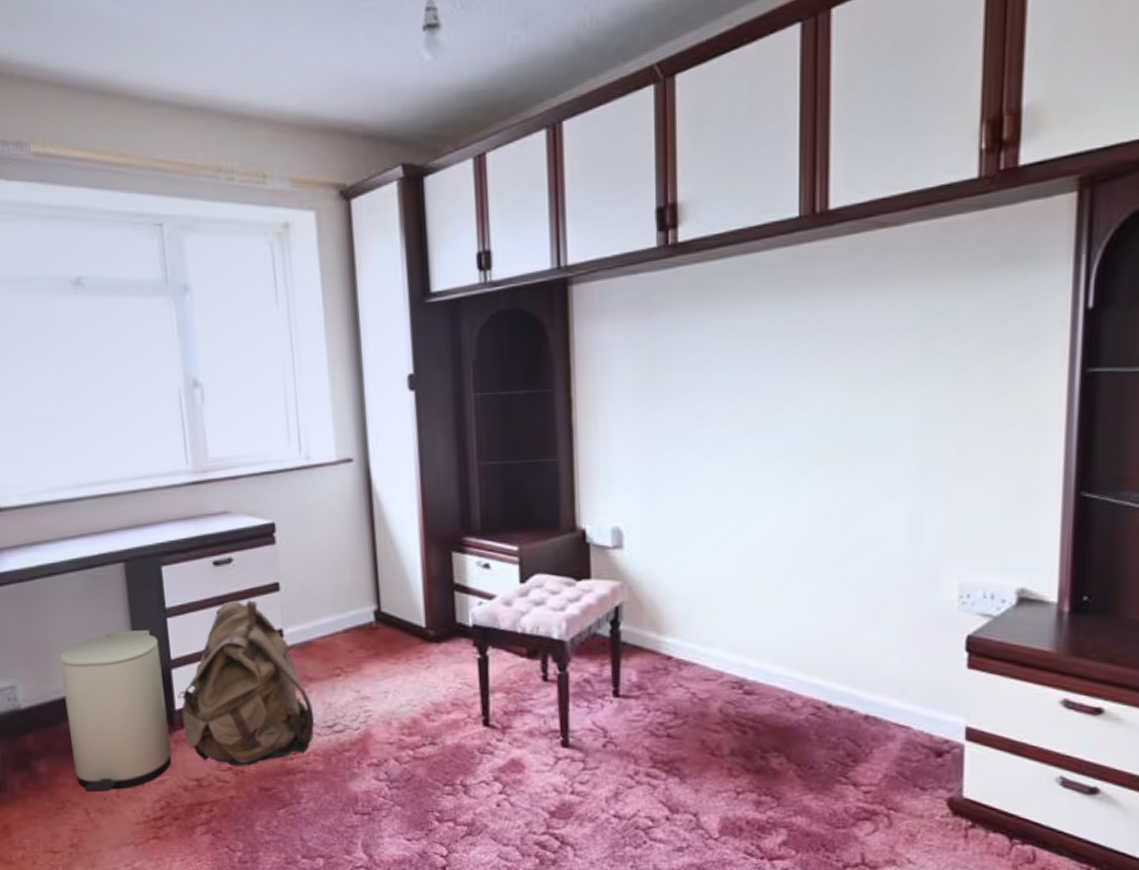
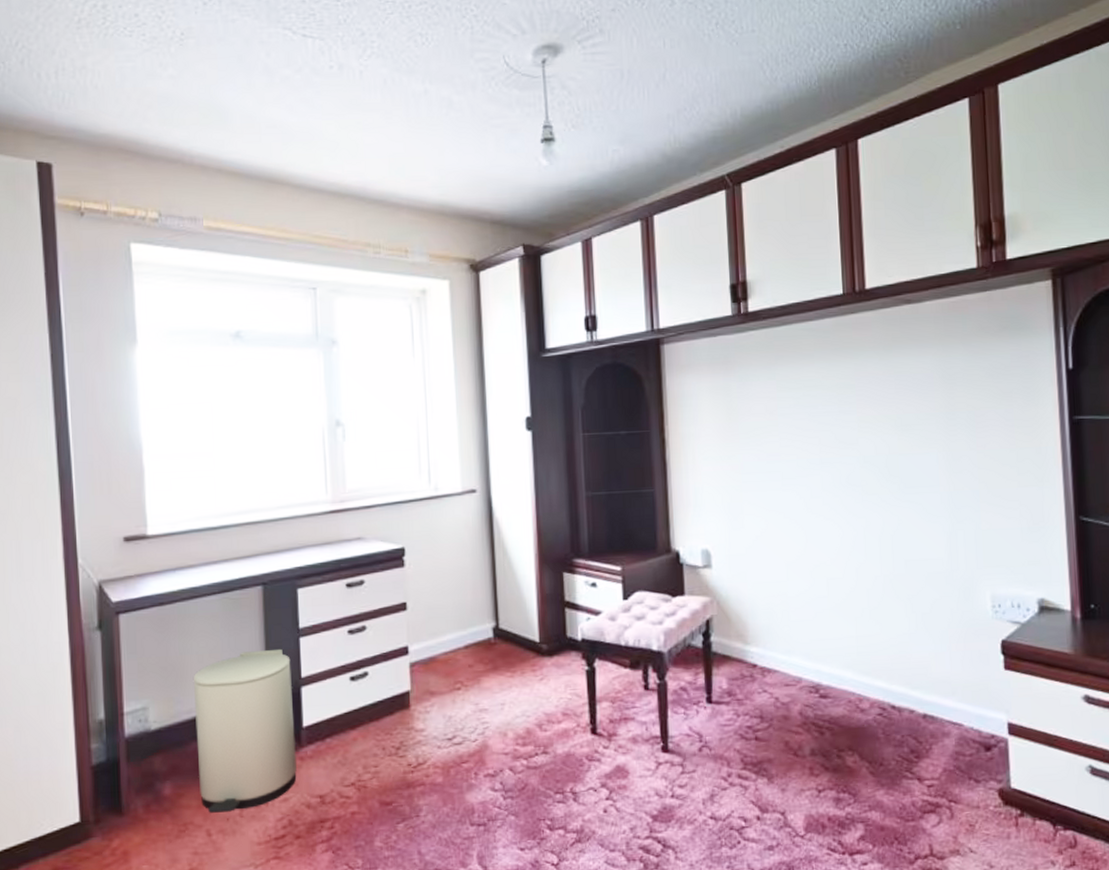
backpack: present [177,600,315,767] -> none [306,619,436,782]

